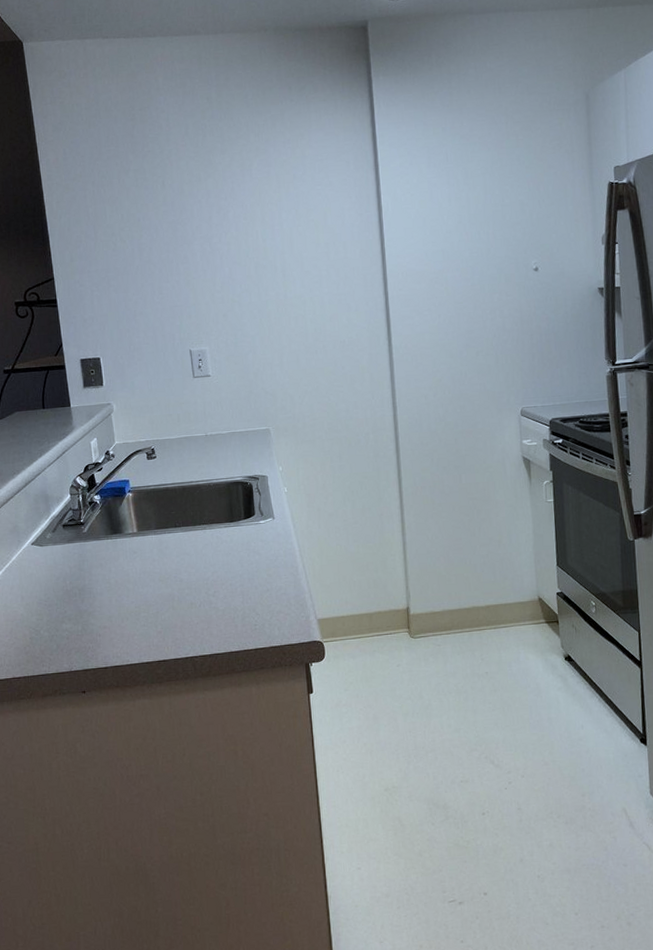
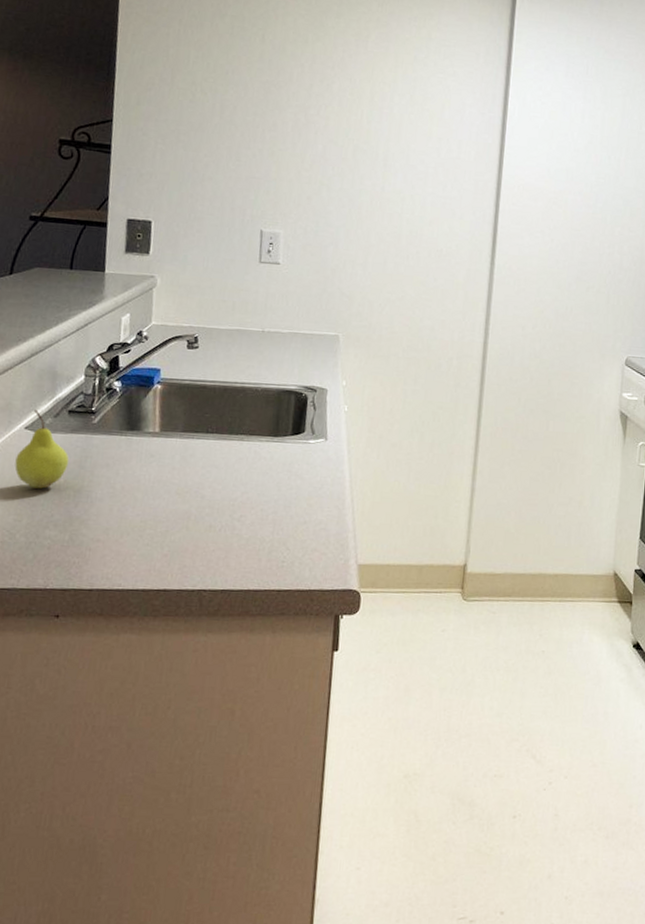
fruit: none [29,528,71,592] -> present [15,409,69,489]

